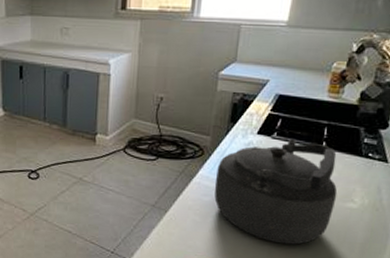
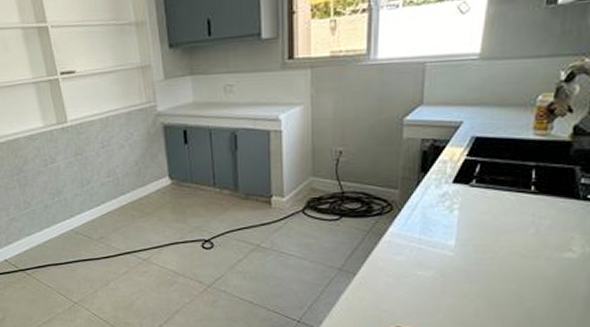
kettle: present [214,139,338,245] -> none [407,185,552,303]

